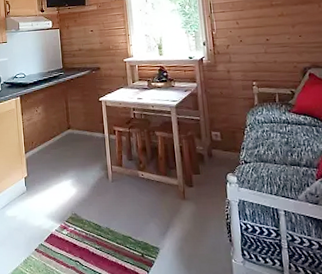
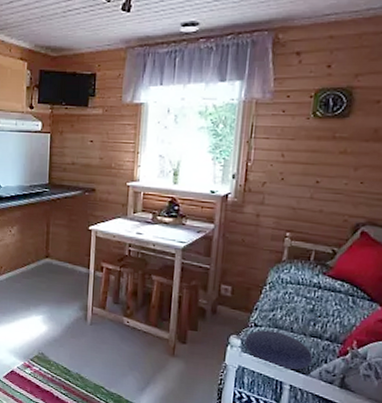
cushion: none [239,165,298,198] -> present [244,330,314,371]

